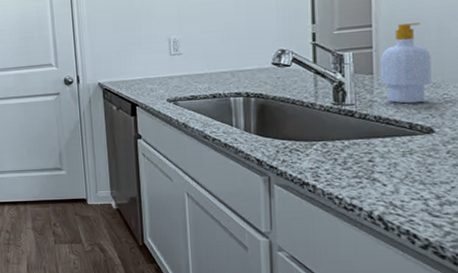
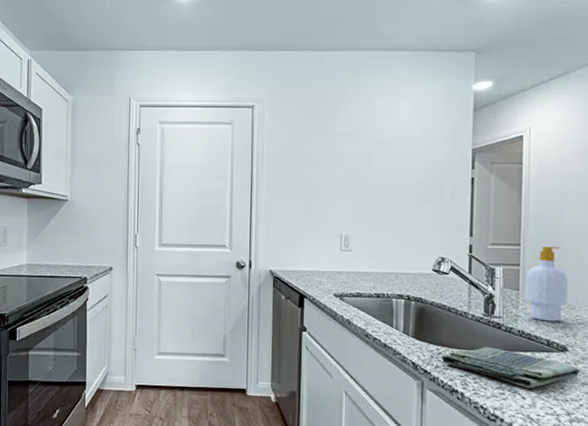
dish towel: none [288,135,451,175] -> present [441,346,580,389]

